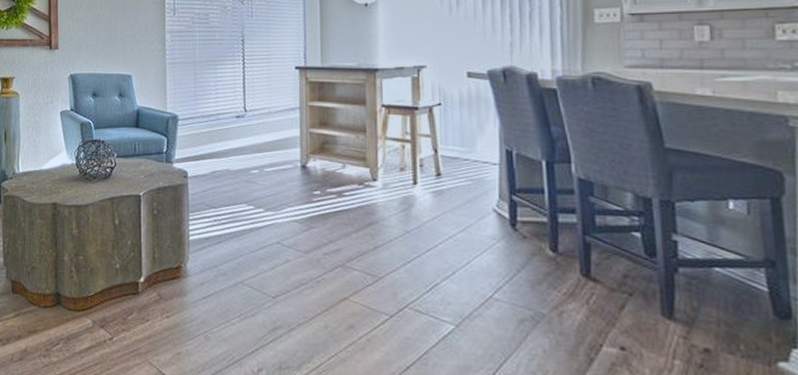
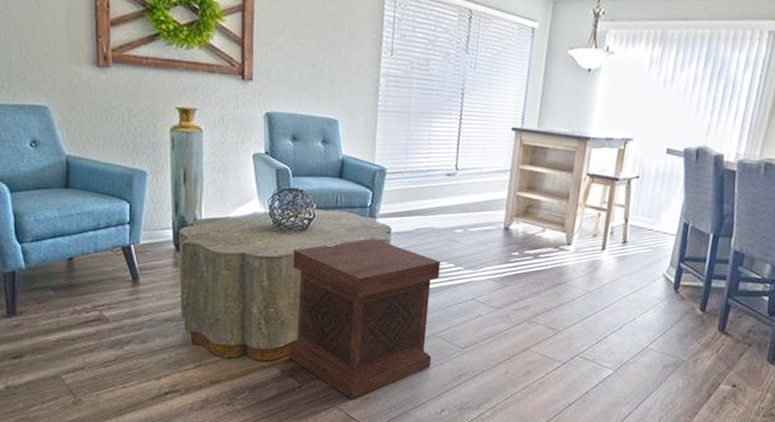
side table: none [98,182,242,354] -> present [288,237,441,399]

